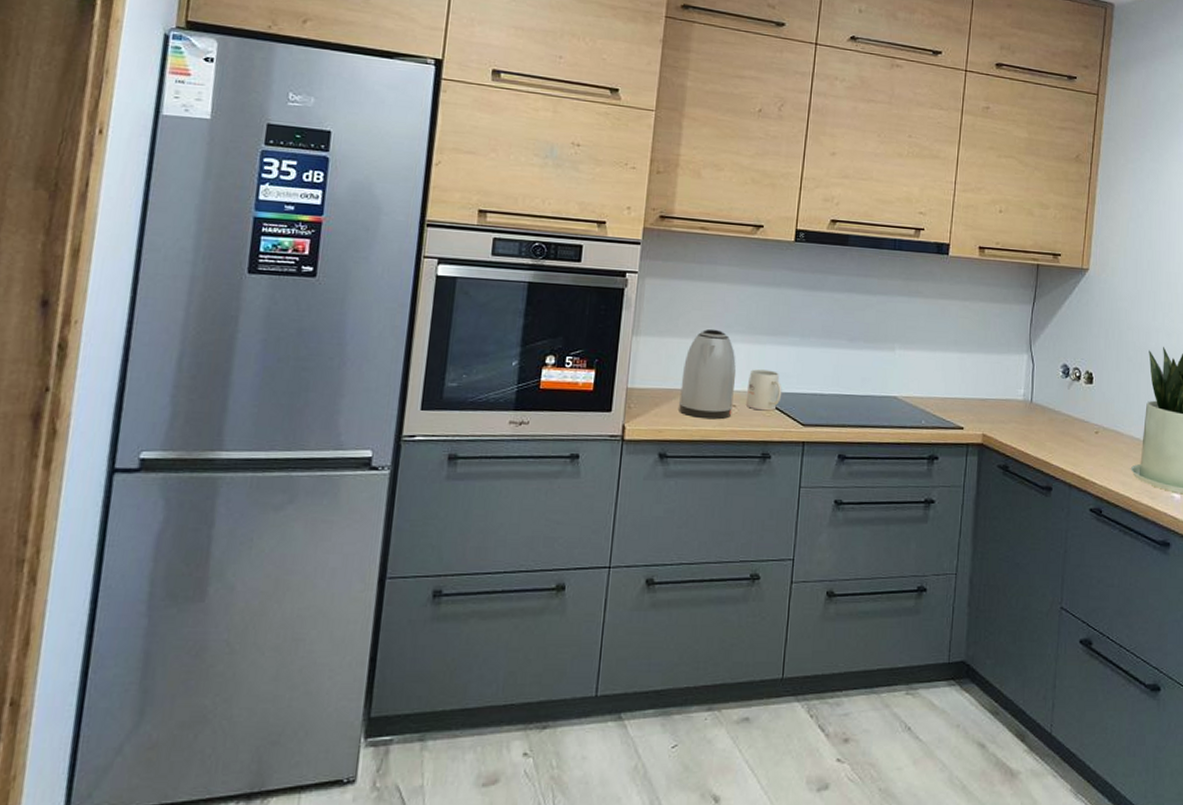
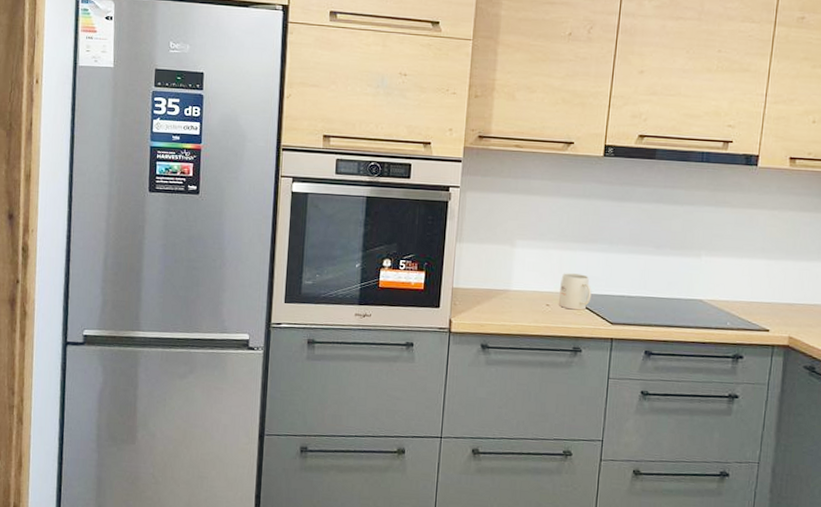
kettle: present [679,328,737,420] -> none [498,236,550,317]

